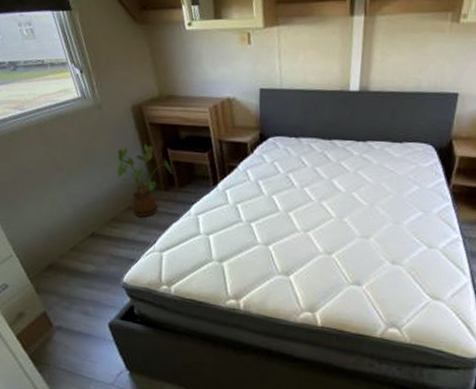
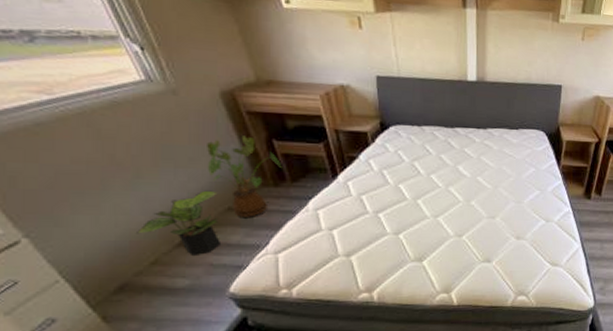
potted plant: none [64,190,122,246] -> present [137,190,220,255]

